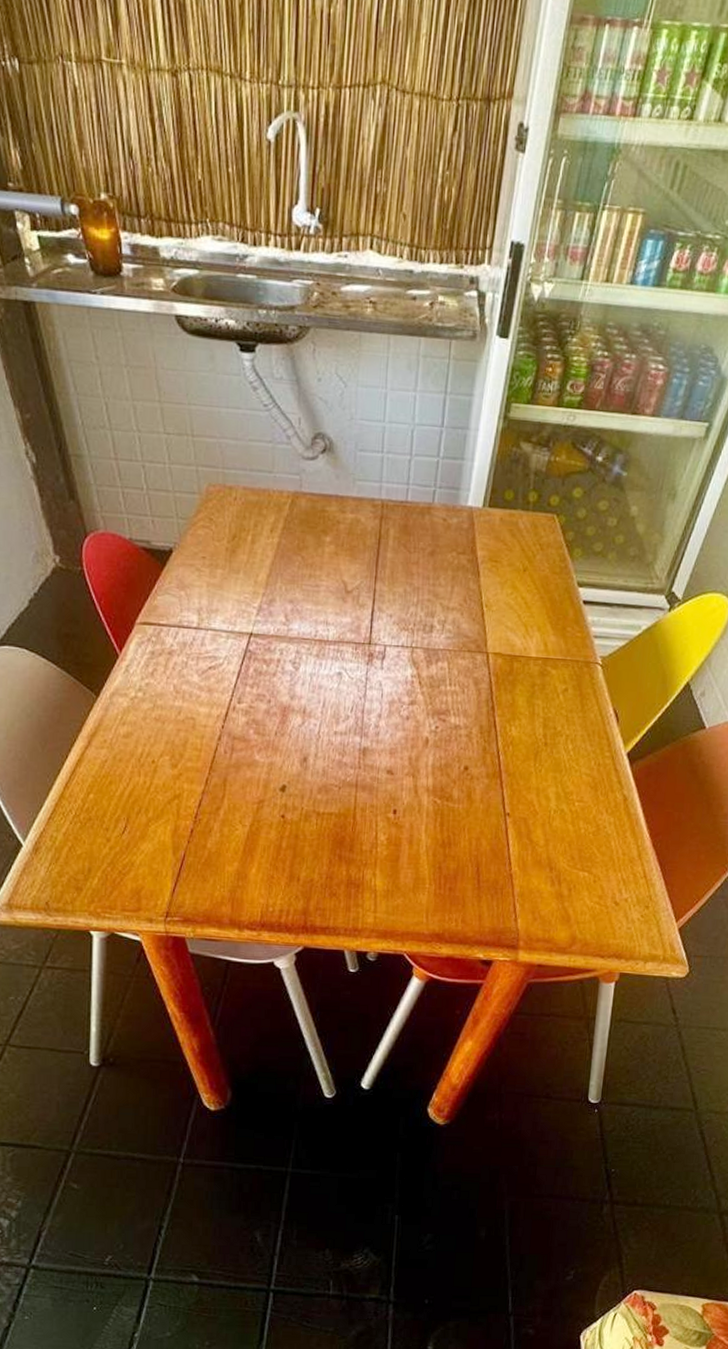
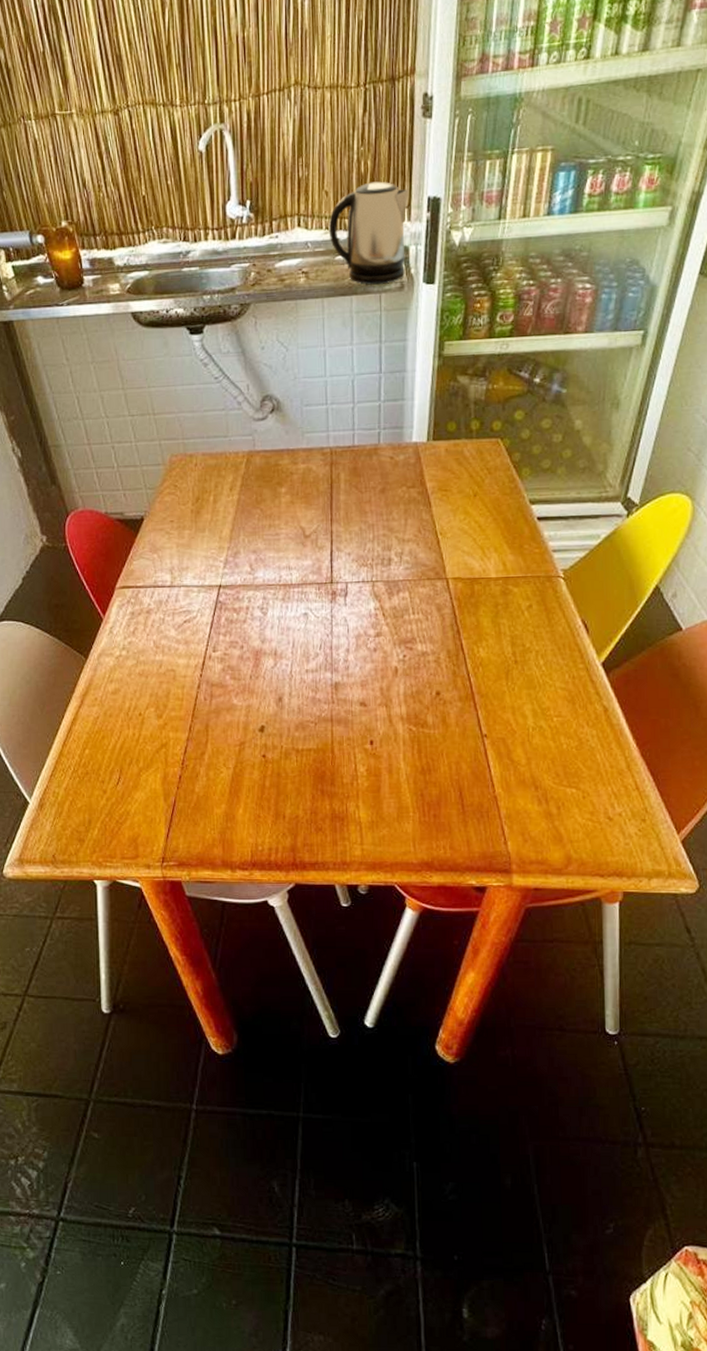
kettle: none [402,212,492,328] -> present [328,181,409,284]

